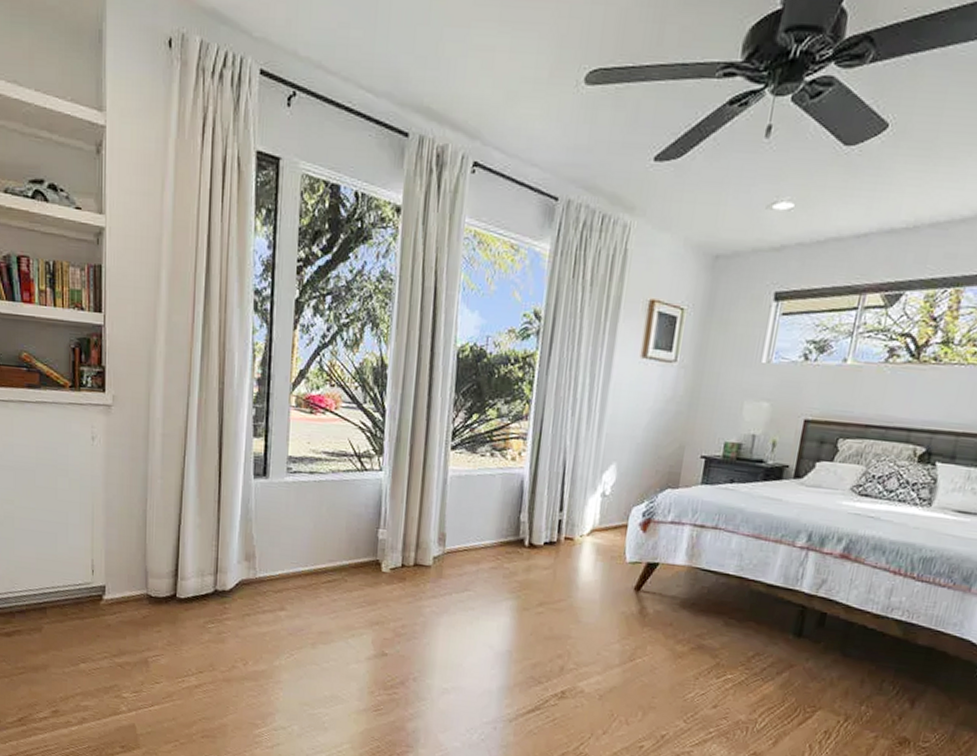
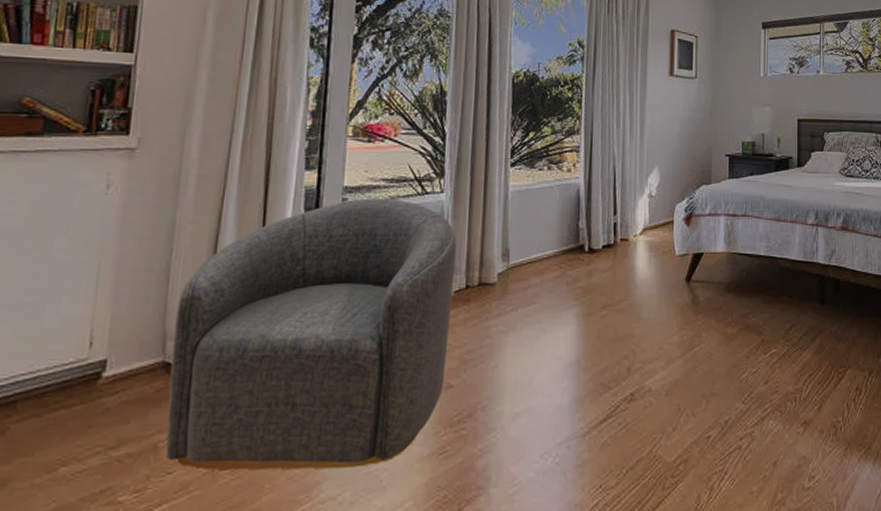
armchair: none [152,469,395,708] -> present [165,198,457,471]

